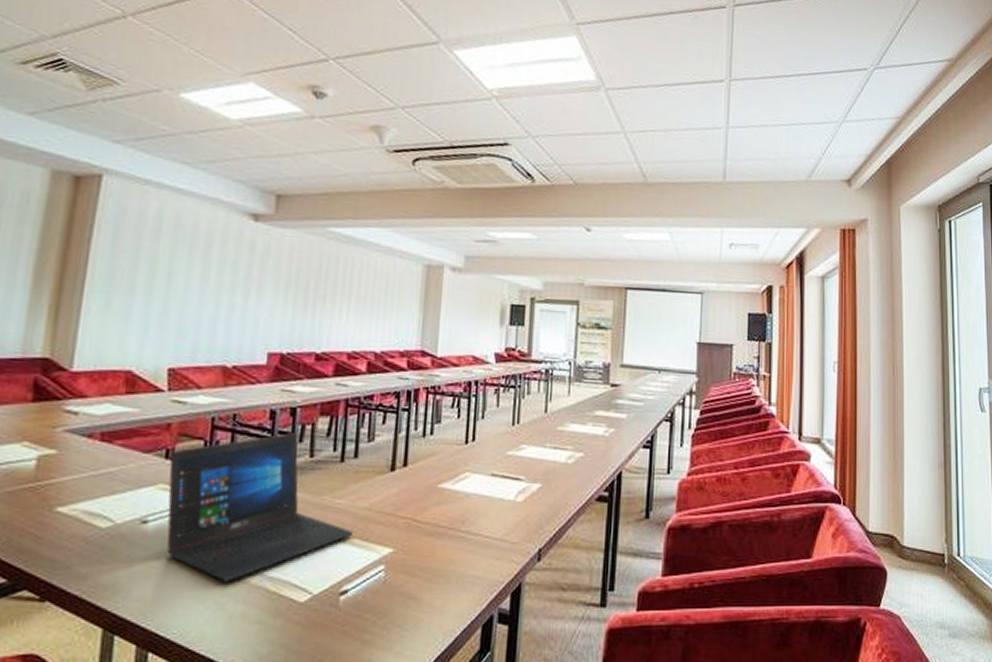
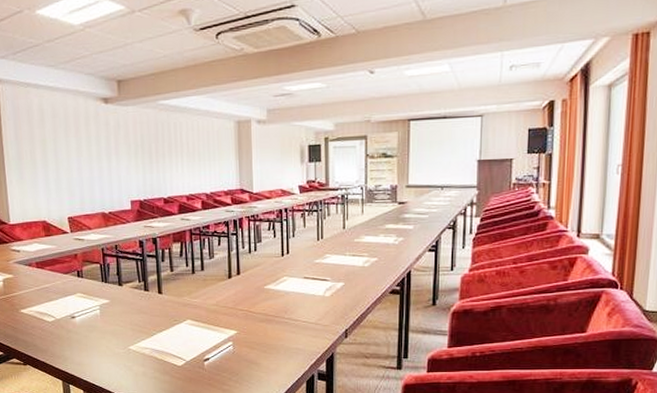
laptop: present [167,433,353,582] -> none [80,256,207,353]

